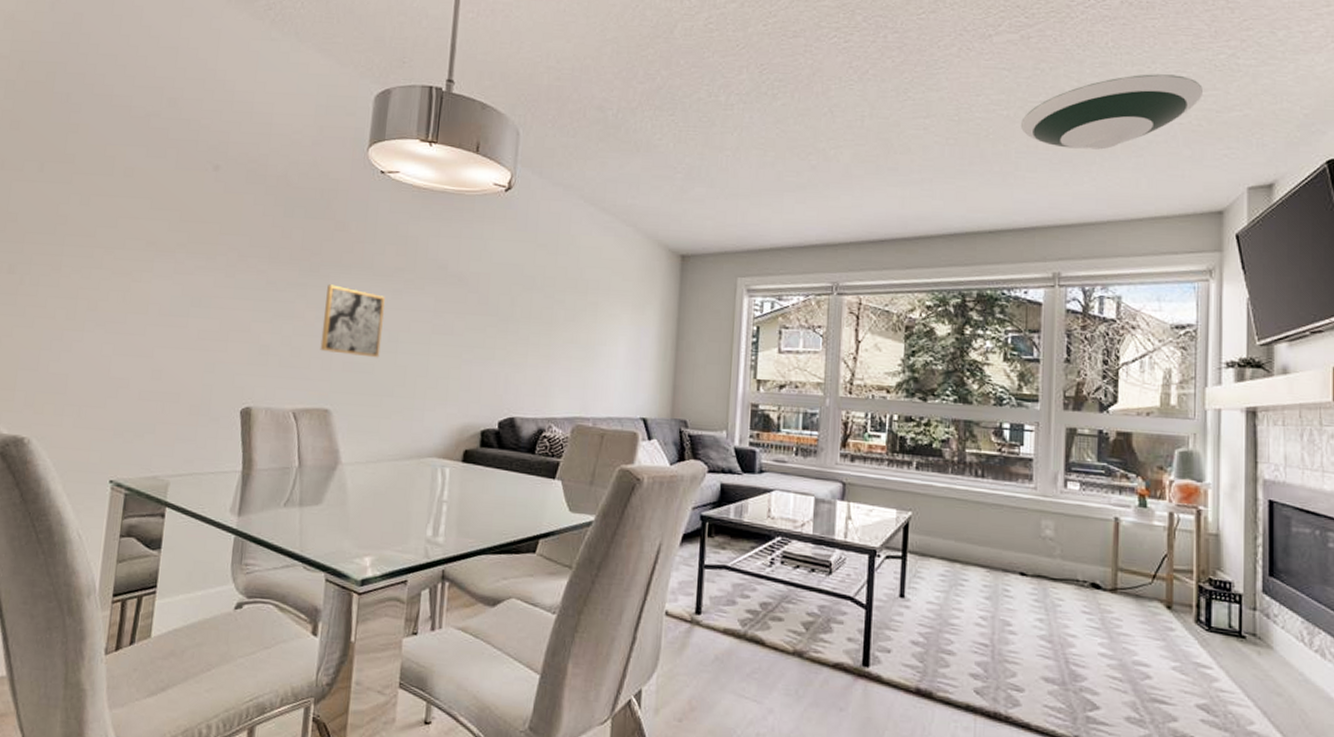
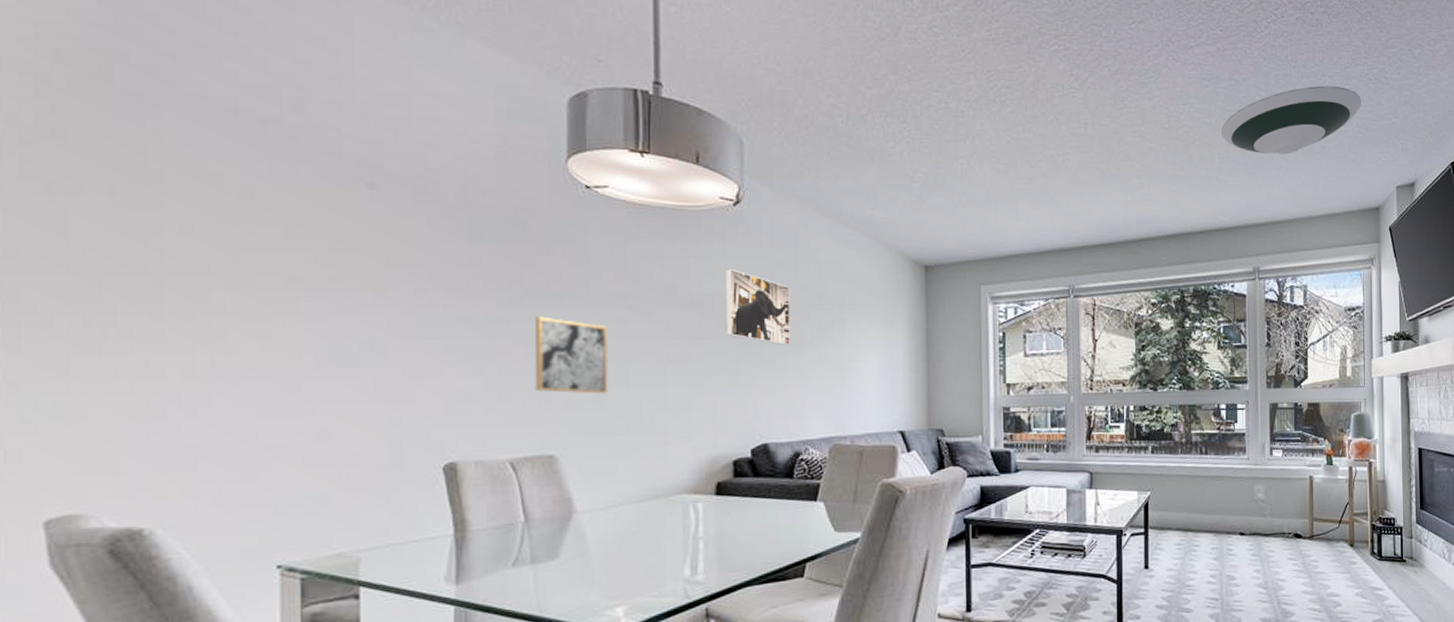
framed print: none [486,249,550,326] -> present [725,268,791,346]

